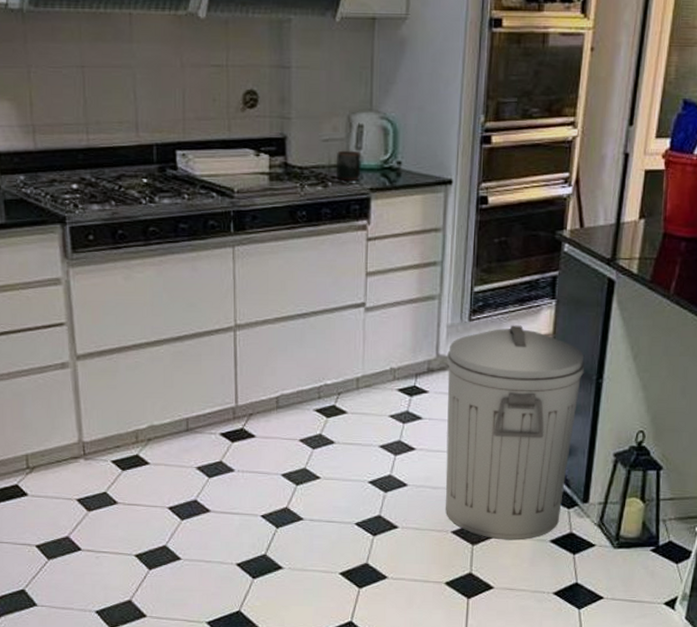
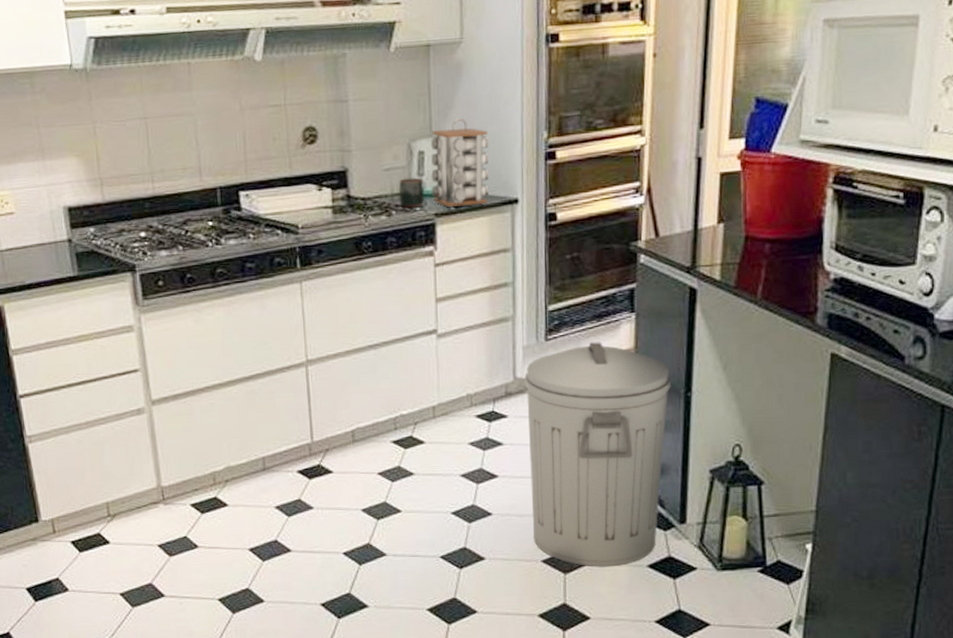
spice rack: none [368,94,428,184] -> present [431,117,490,208]

